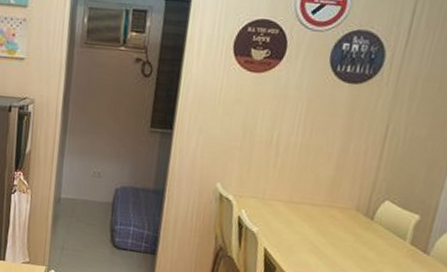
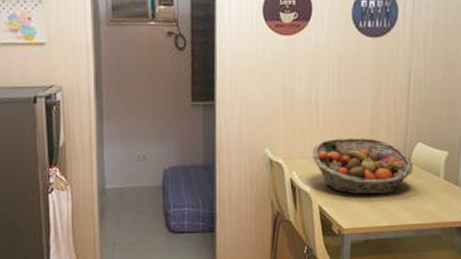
fruit basket: none [264,183,376,249] -> present [312,138,413,195]

